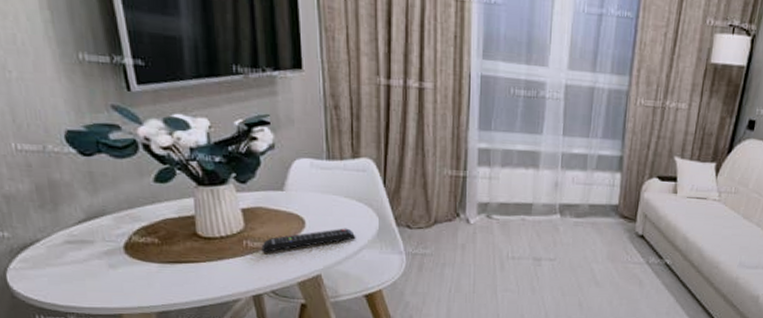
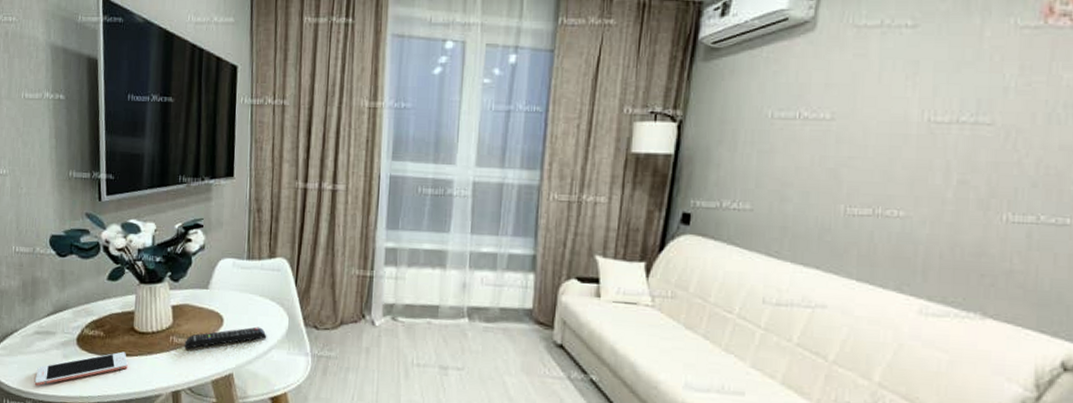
cell phone: none [74,258,195,300] -> present [34,351,128,386]

